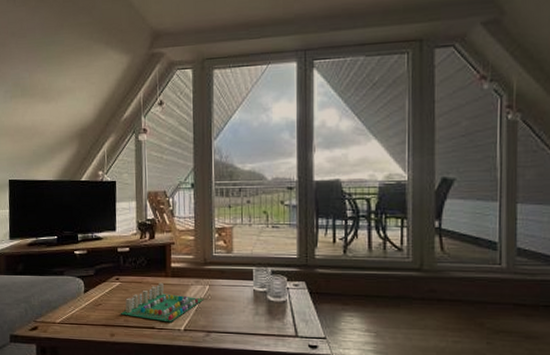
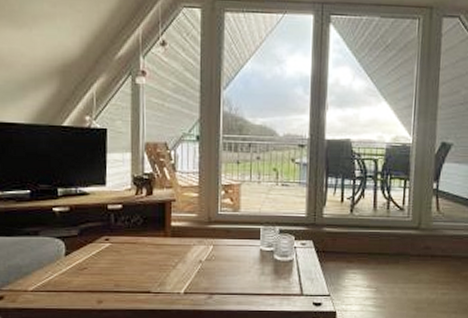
board game: present [120,282,204,323] -> none [109,243,207,286]

